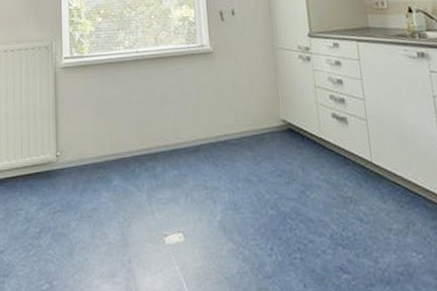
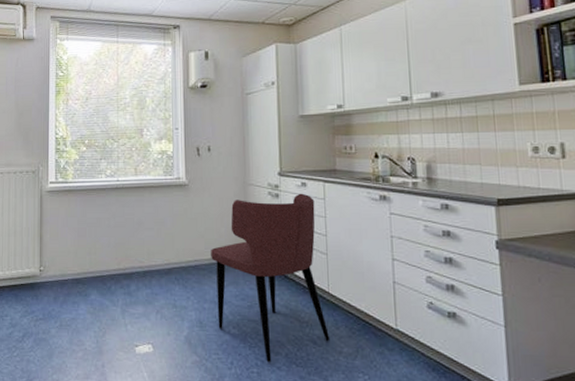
dining chair: none [241,54,378,247] -> present [211,193,330,363]

